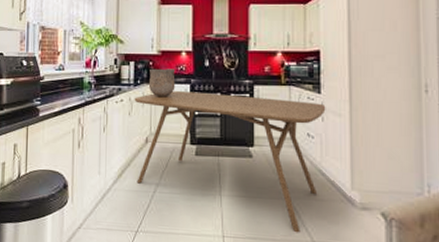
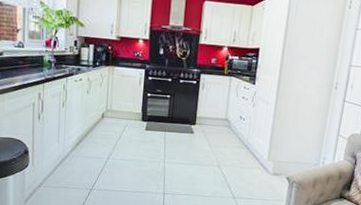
dining table: present [134,91,326,233] -> none [92,74,258,191]
vessel: present [148,68,176,98] -> none [106,52,133,80]

